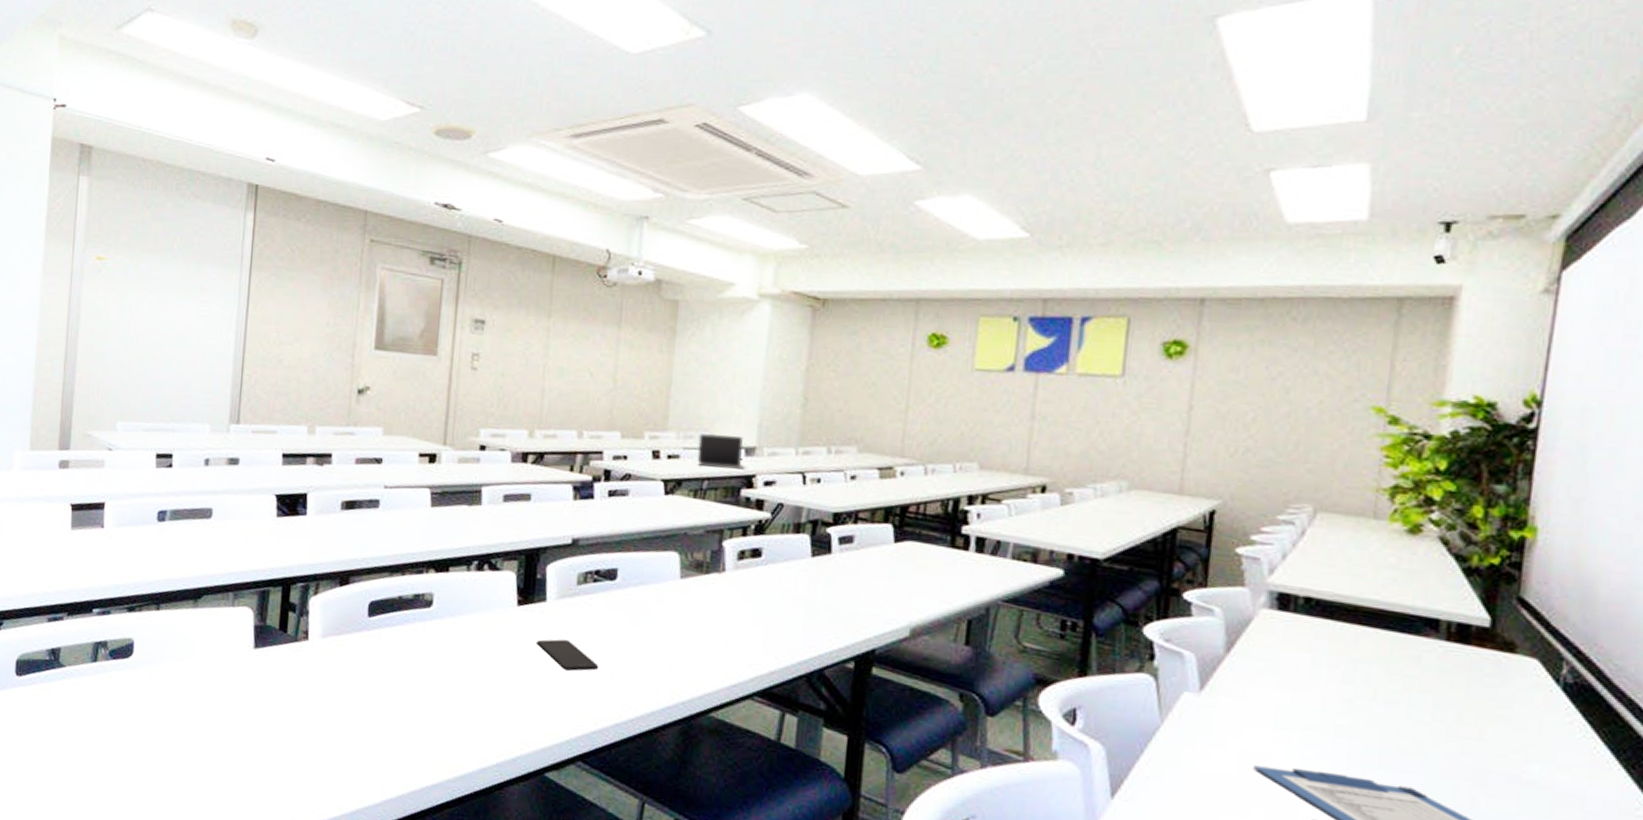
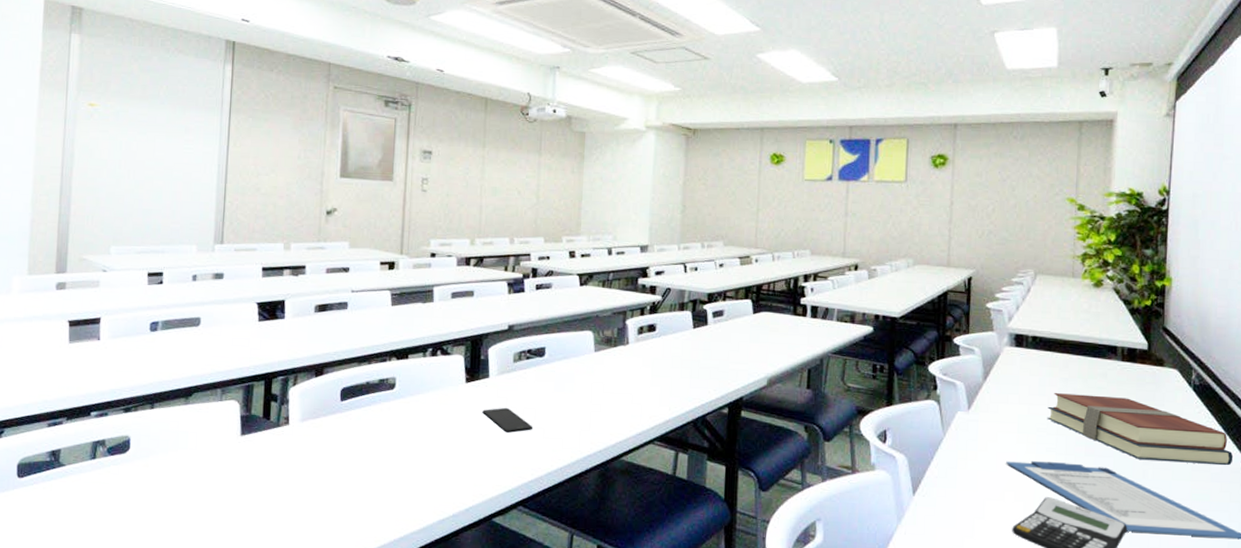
laptop computer: present [697,434,745,470] -> none [604,236,641,263]
books: none [1321,678,1625,804] -> present [1047,393,1234,466]

